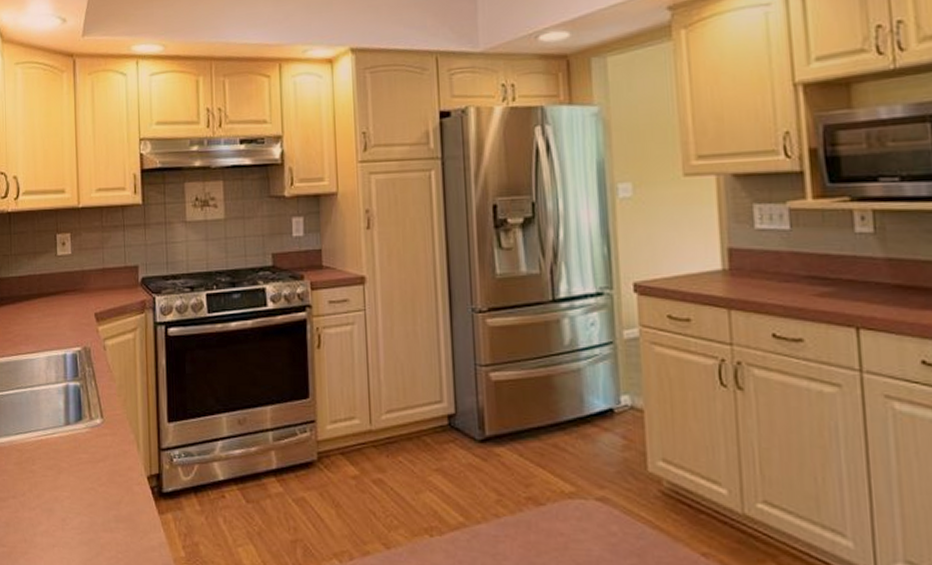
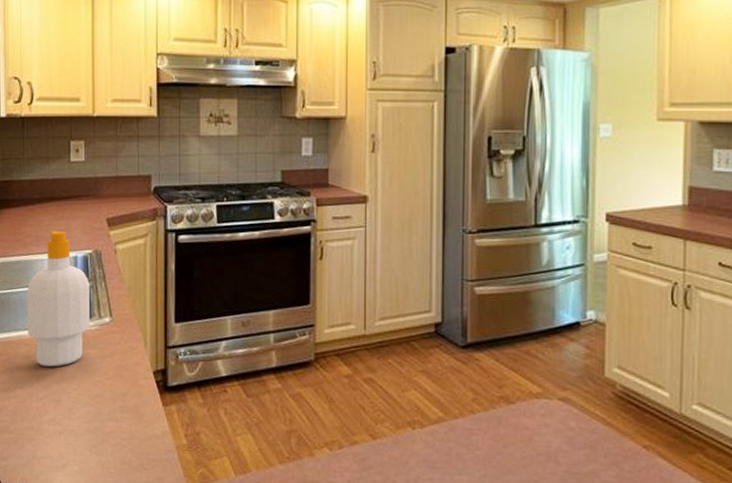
soap bottle: none [17,328,82,474] -> present [26,230,91,367]

